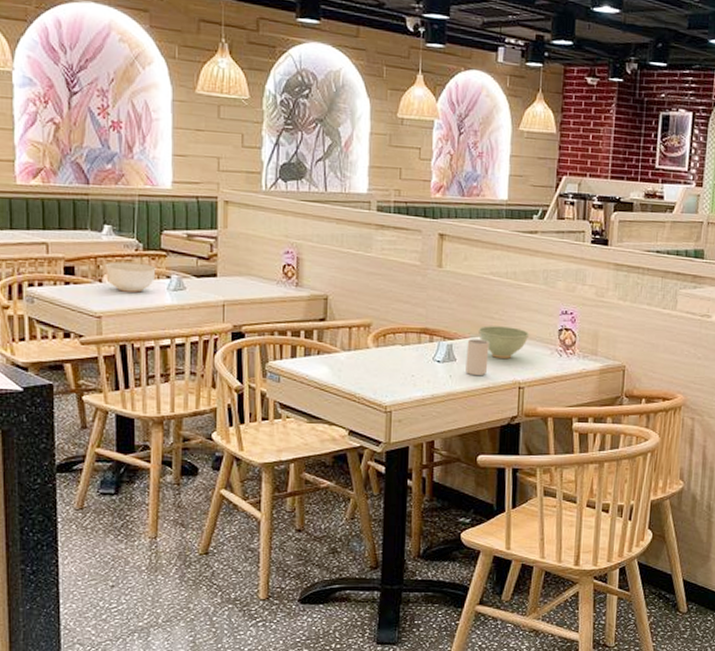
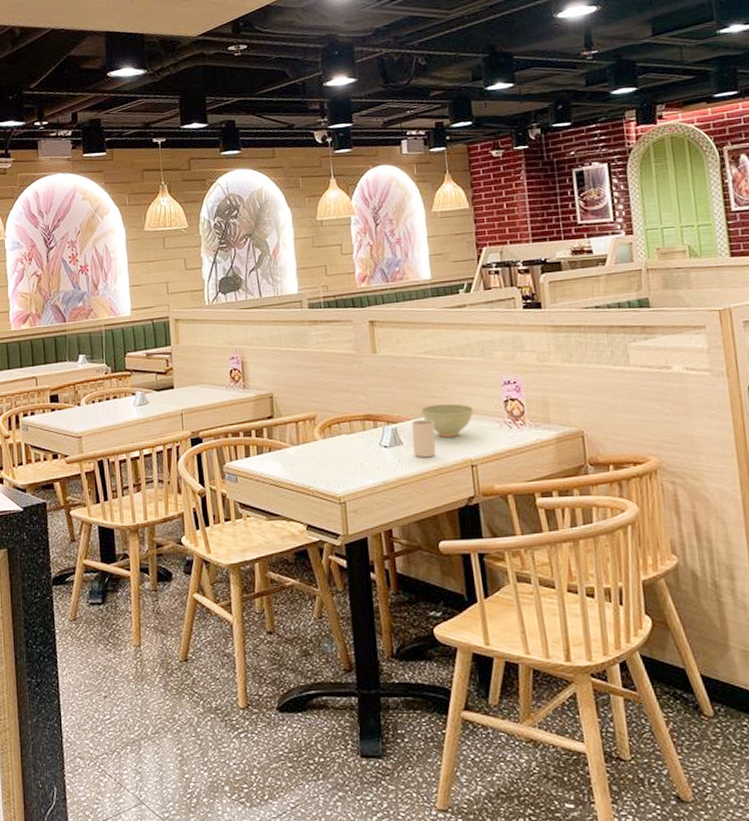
bowl: present [104,261,156,293] -> none [81,384,123,412]

